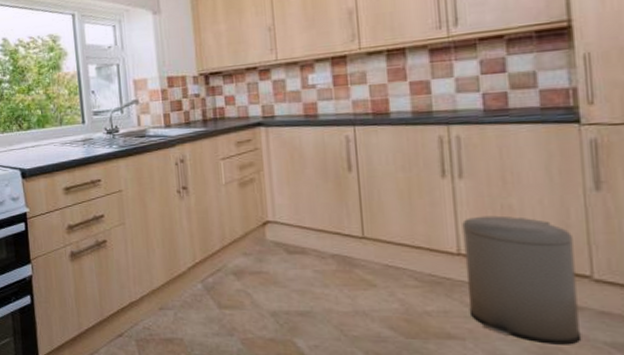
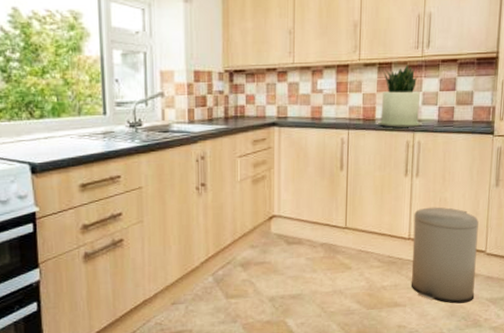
planter: none [391,48,459,122] -> present [377,64,422,129]

